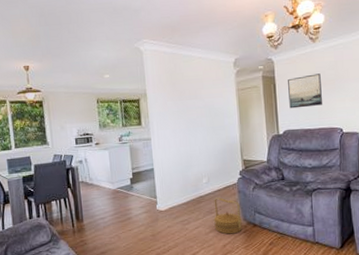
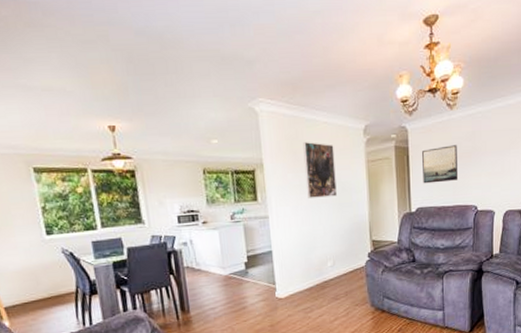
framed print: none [180,74,211,123] -> present [303,142,337,198]
basket: present [214,197,242,234] -> none [339,282,370,322]

